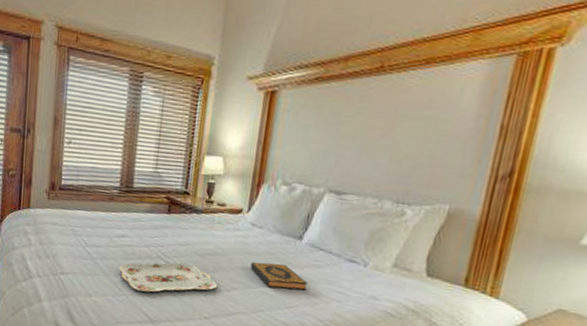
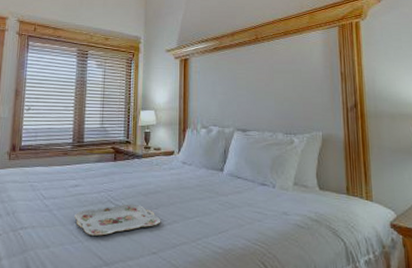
hardback book: present [250,262,308,291] -> none [186,194,233,217]

